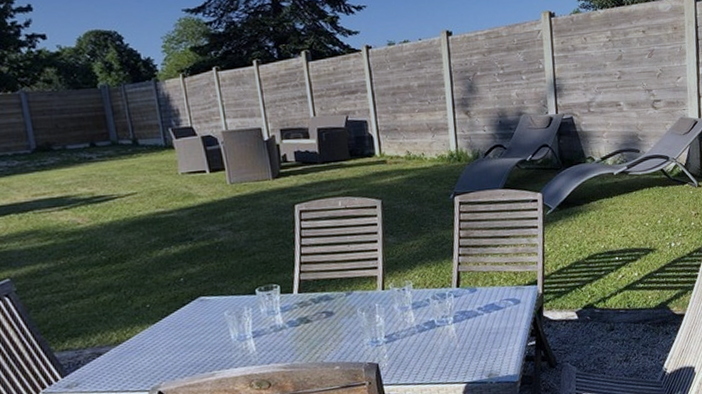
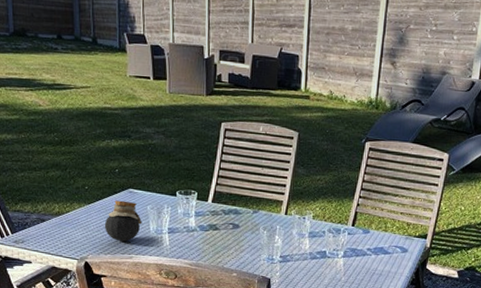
jar: none [175,311,221,359] -> present [104,200,142,242]

